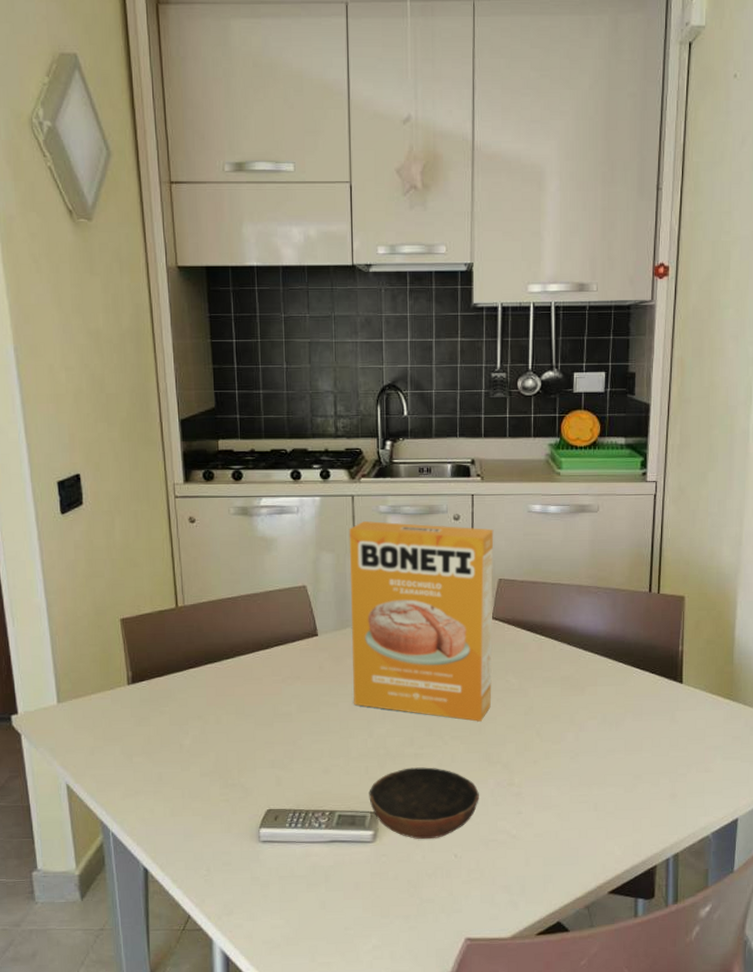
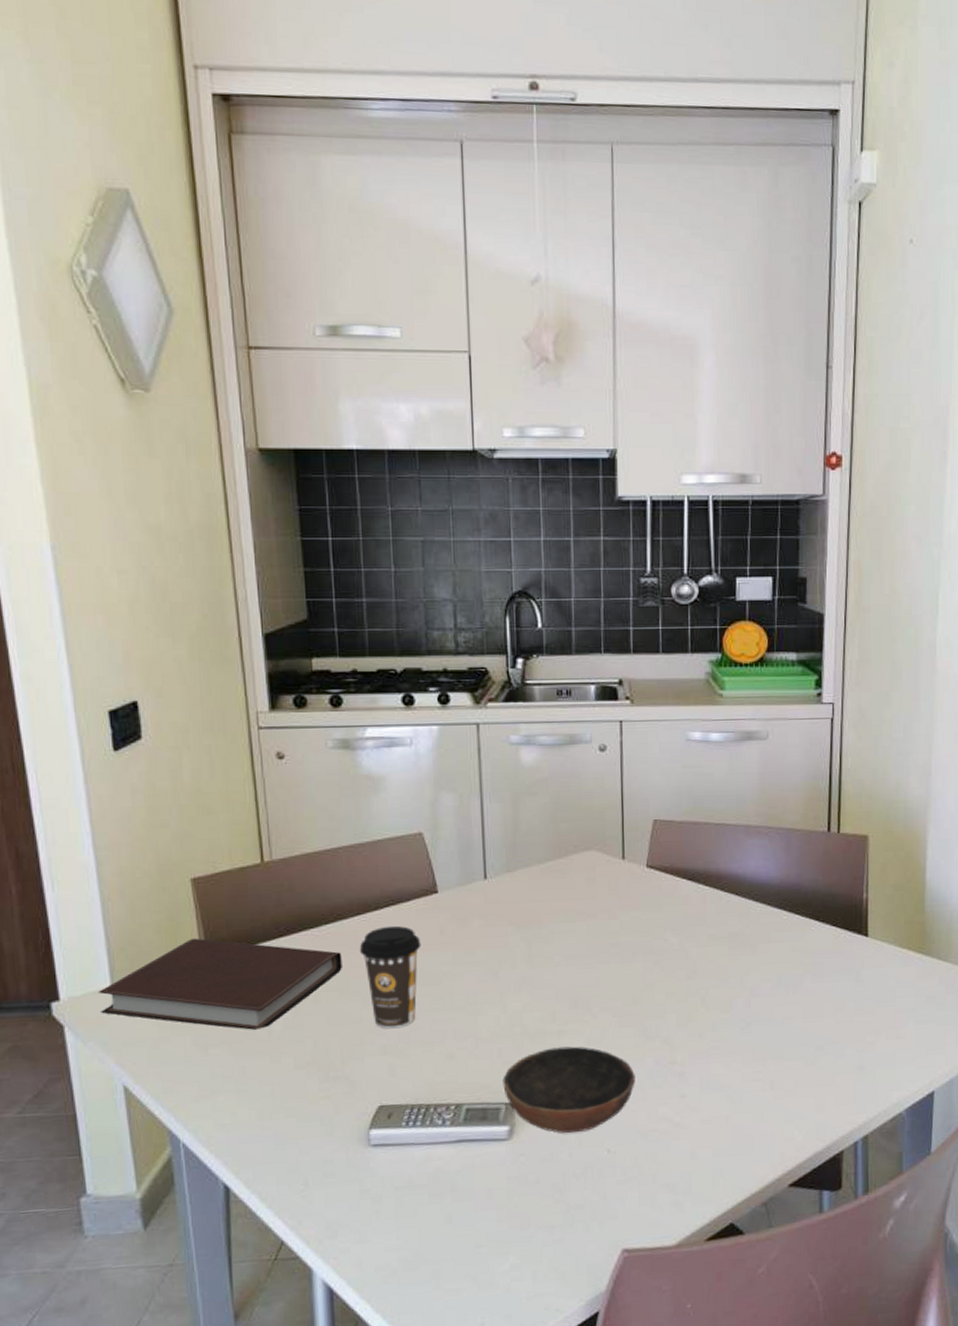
notebook: none [47,667,239,743] -> present [98,938,342,1030]
coffee cup: none [253,662,304,747] -> present [359,925,422,1029]
box: present [349,521,494,722] -> none [473,754,648,990]

